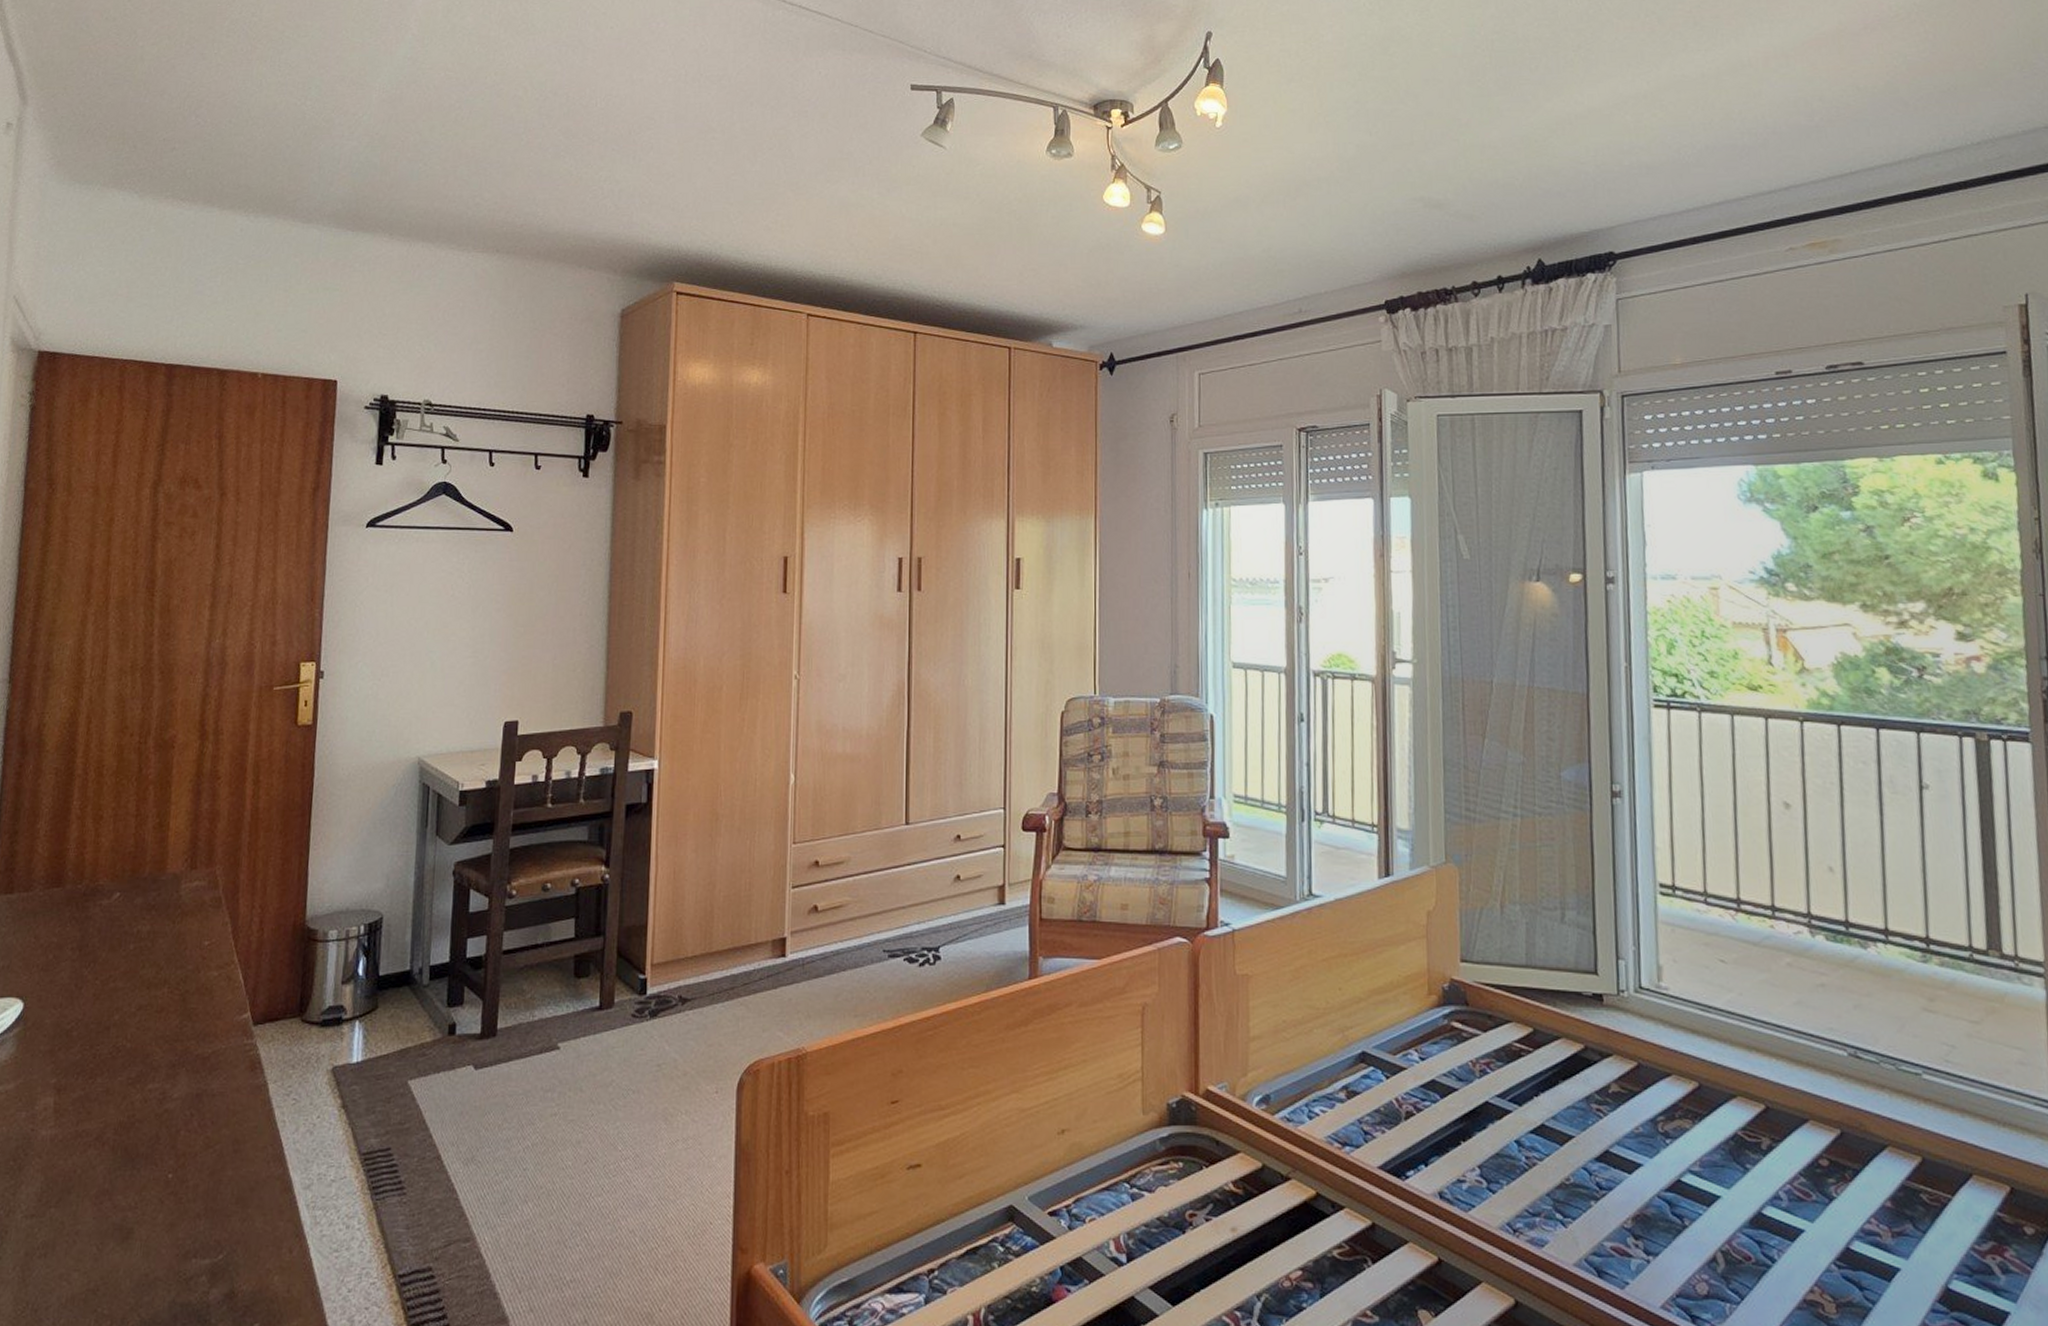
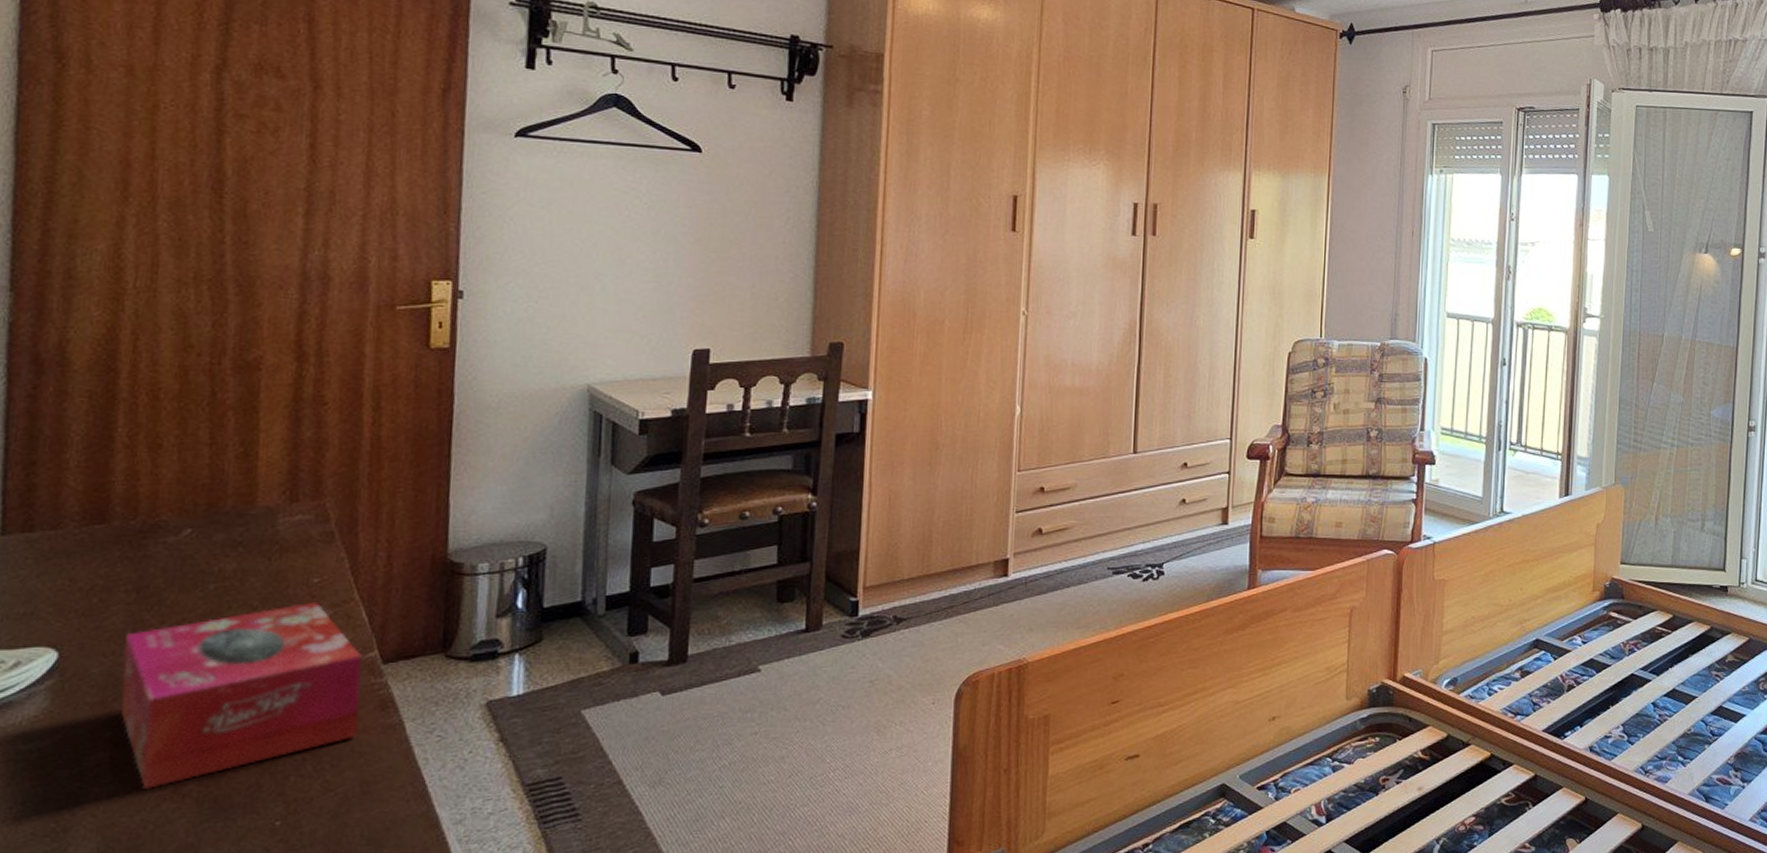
tissue box: none [63,963,238,1136] -> present [120,601,362,791]

